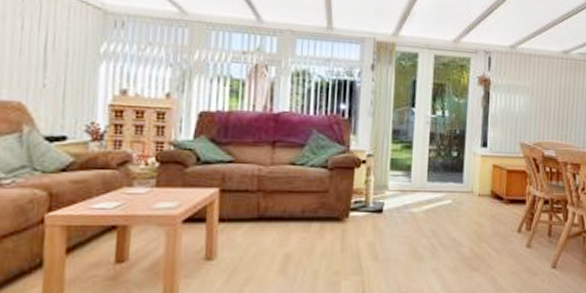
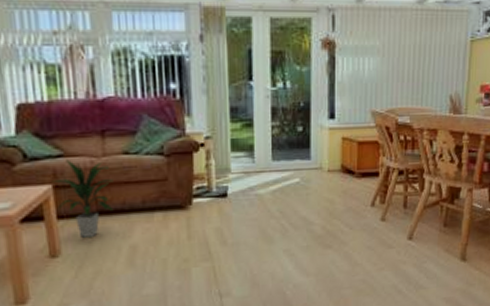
indoor plant: none [219,165,277,242] -> present [53,159,114,238]

